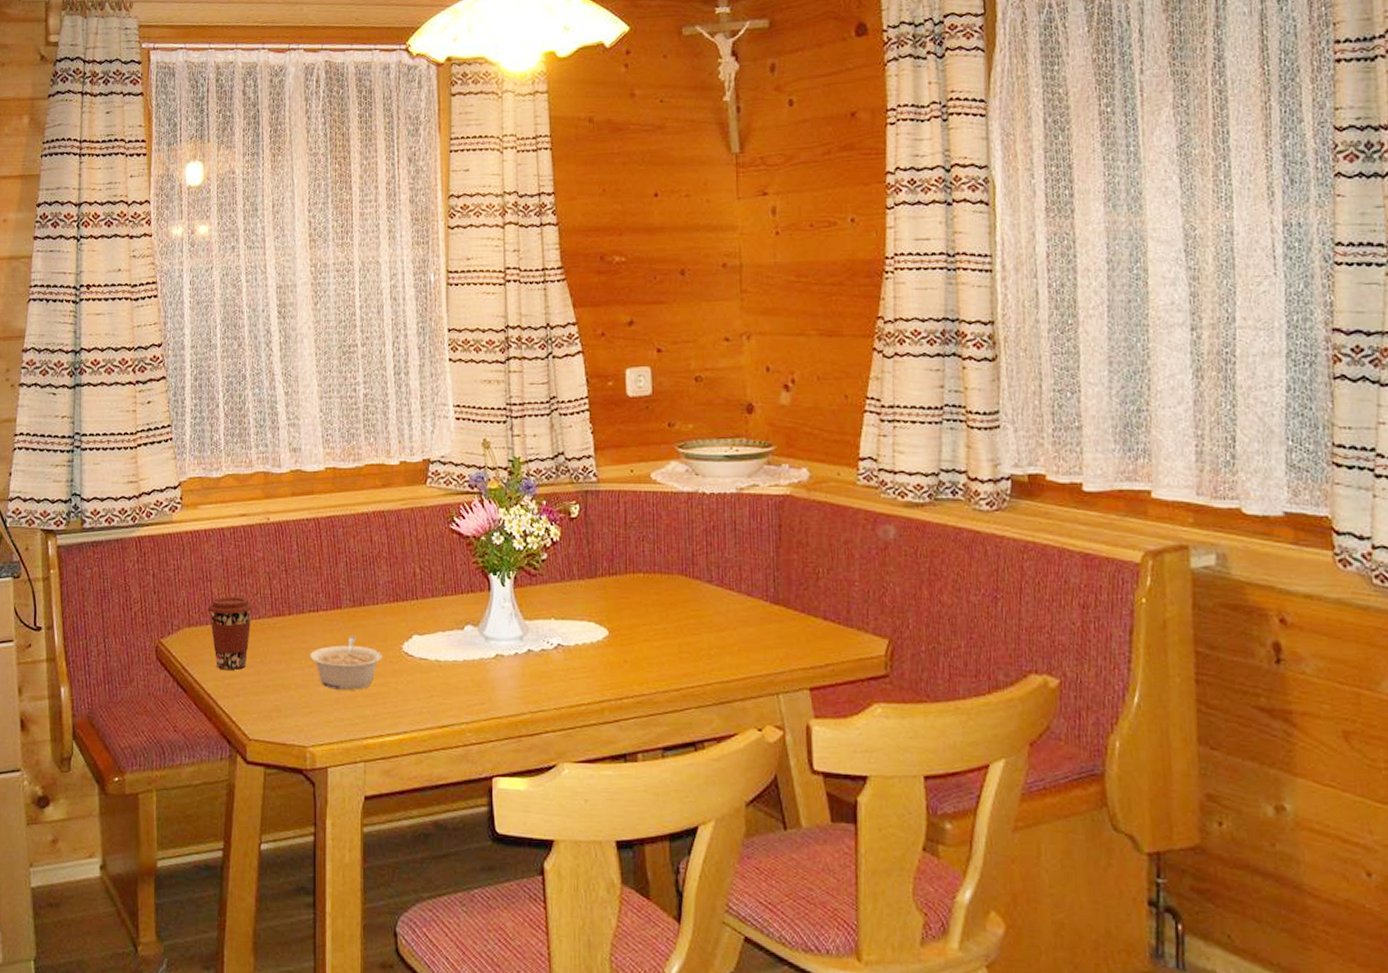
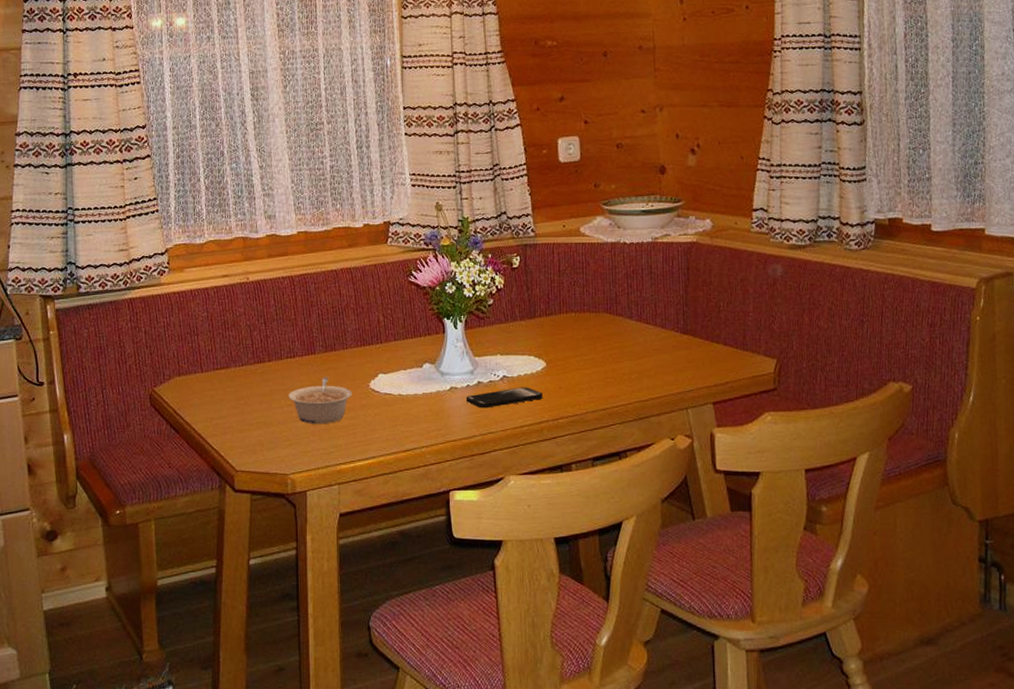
coffee cup: present [207,596,253,671] -> none [195,347,237,413]
smartphone: none [513,658,604,682] -> present [466,387,543,409]

